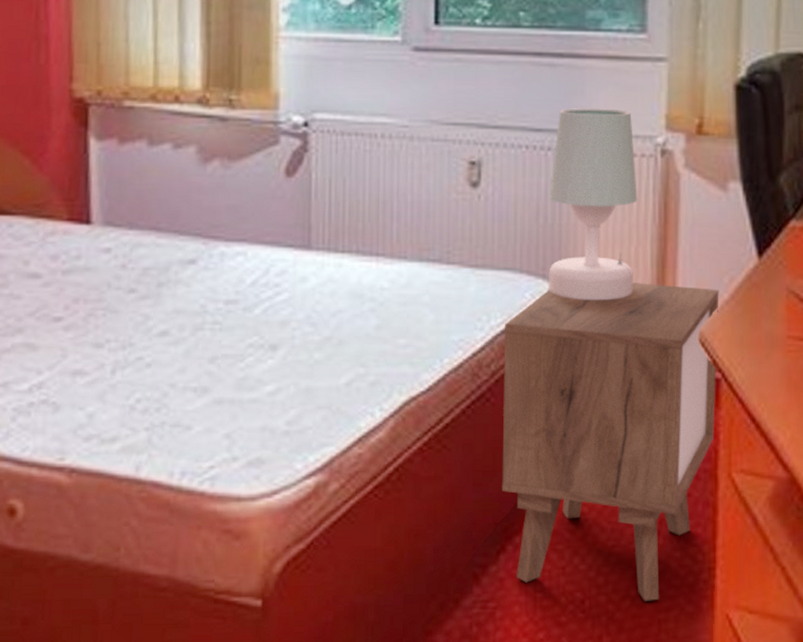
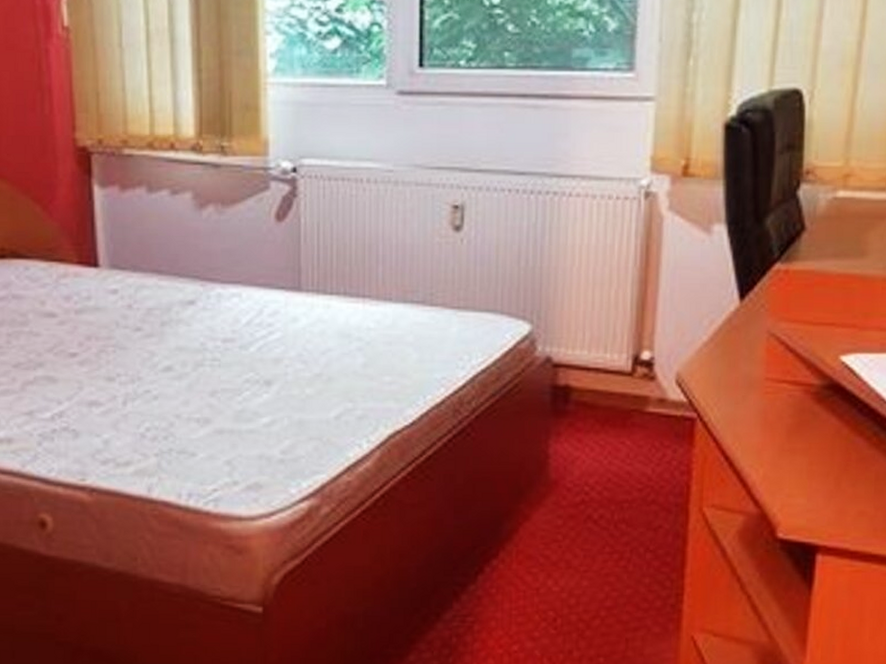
nightstand: present [502,283,719,601] -> none [481,325,698,622]
table lamp: present [549,107,638,301] -> none [529,149,619,342]

